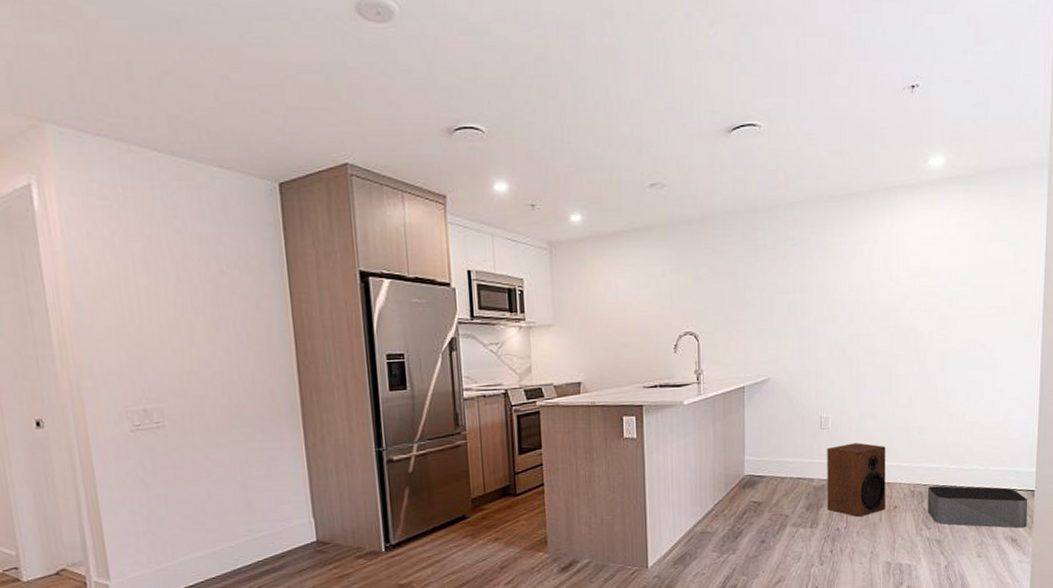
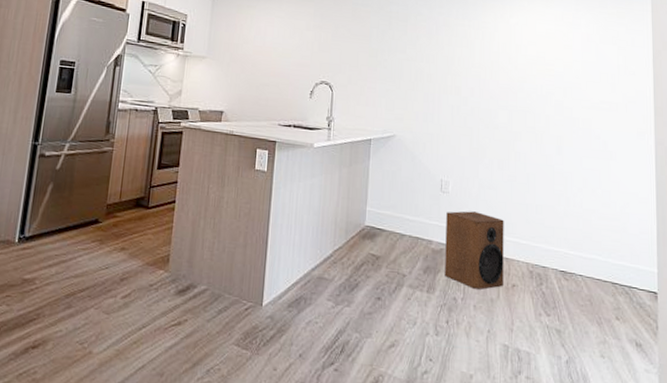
storage bin: present [928,485,1028,529] -> none [547,269,652,333]

